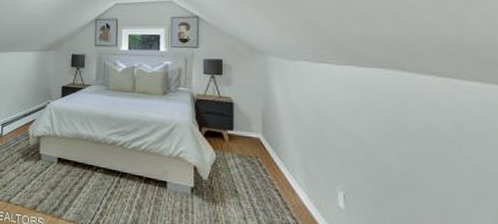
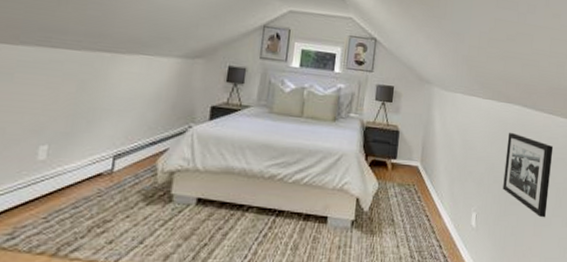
picture frame: none [380,102,461,209] -> present [503,133,554,218]

